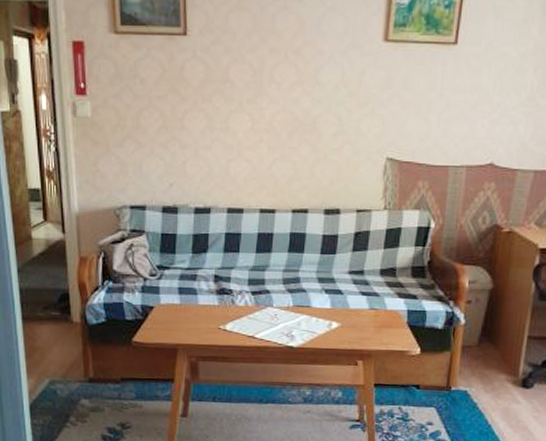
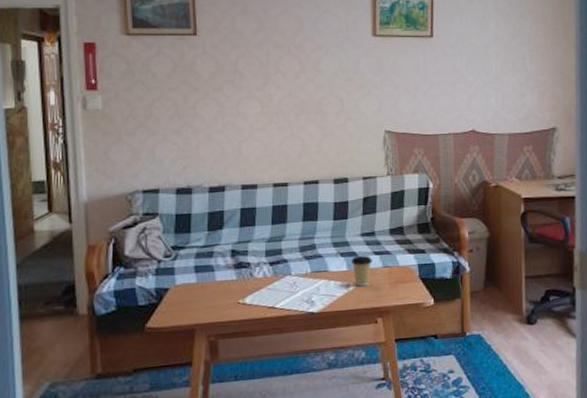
coffee cup: none [335,294,358,327] -> present [350,255,372,287]

